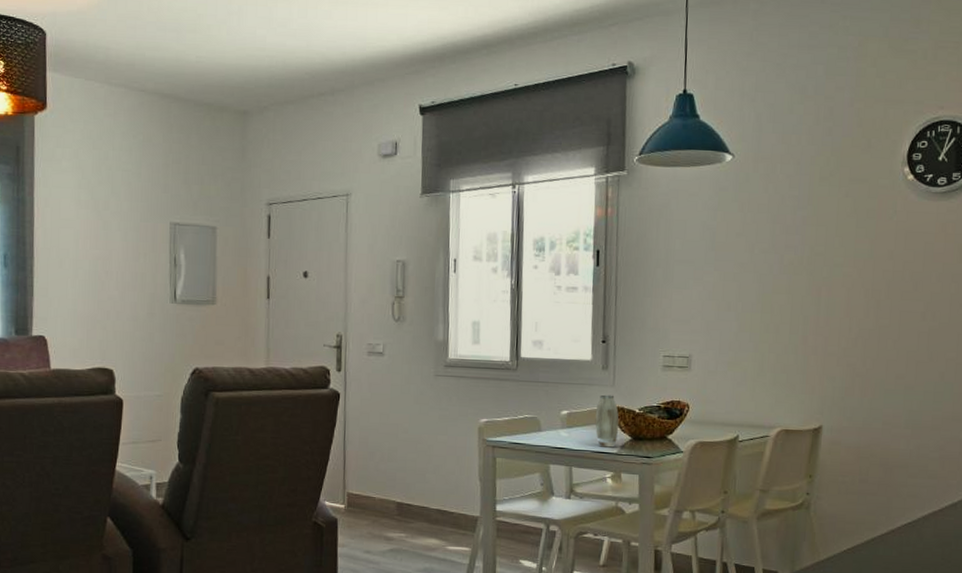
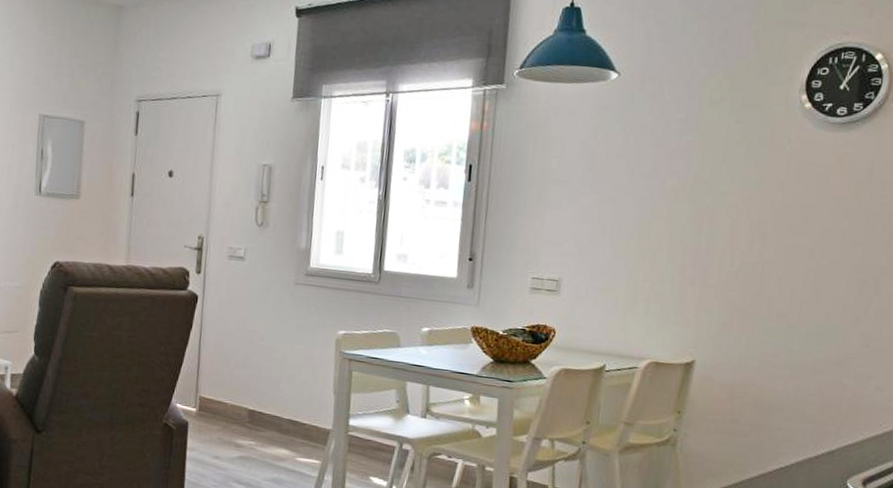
vase: present [595,394,619,448] -> none [456,313,482,369]

